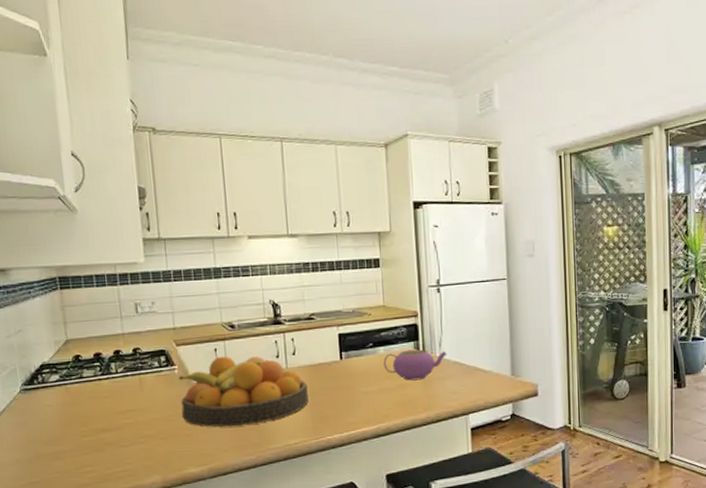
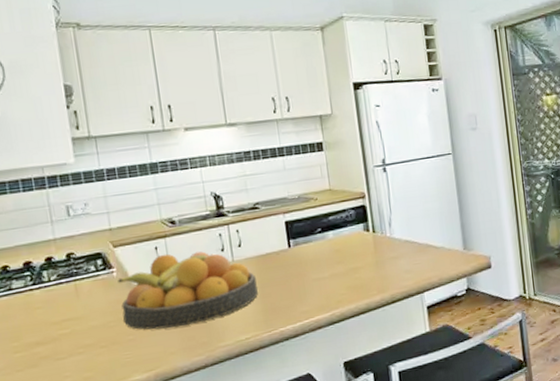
teapot: present [383,349,447,381] -> none [333,230,398,264]

